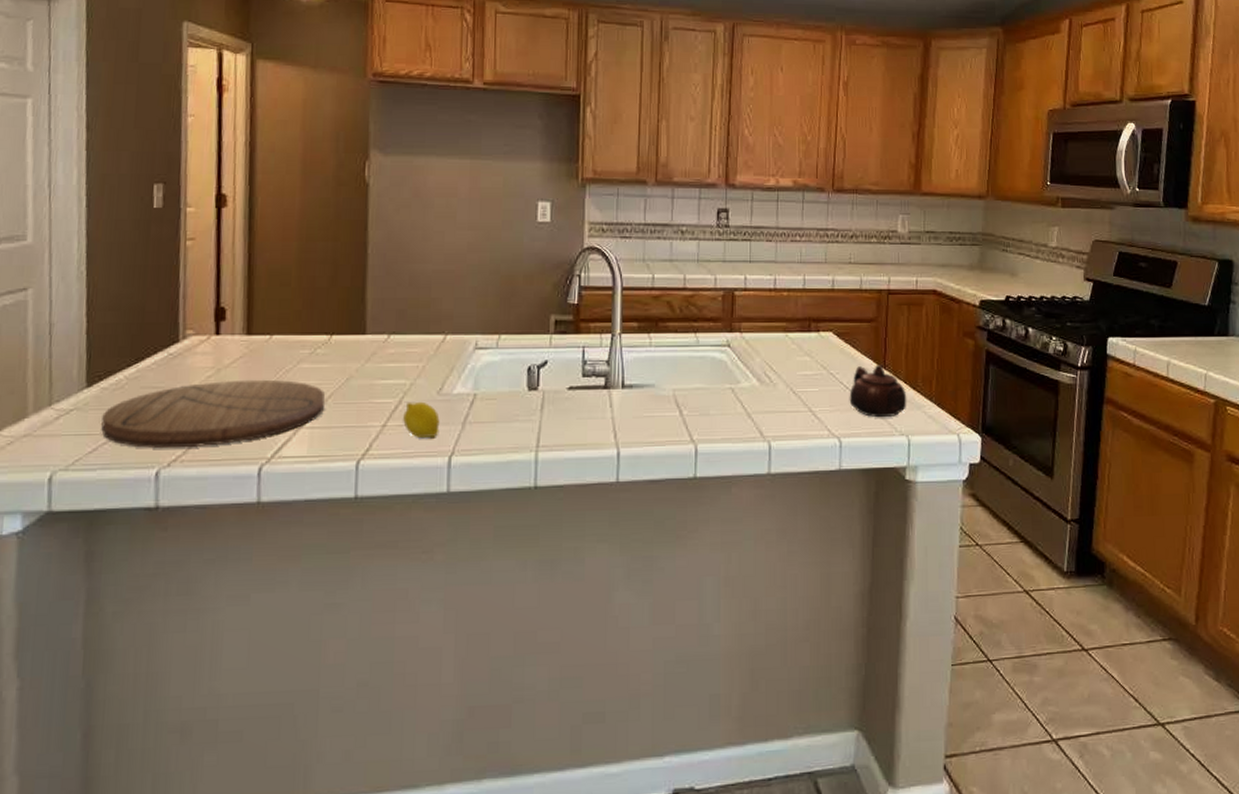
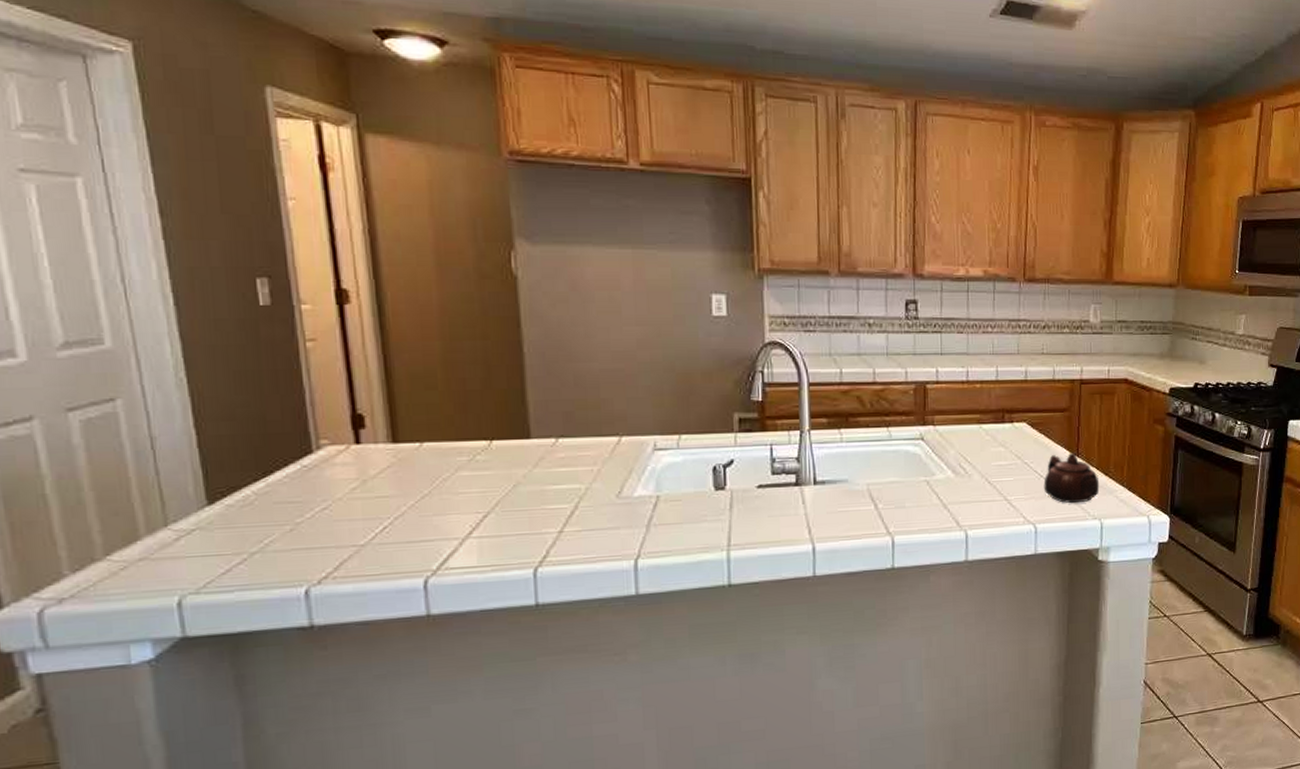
cutting board: present [101,379,325,448] -> none [232,489,491,566]
fruit: present [402,401,440,439] -> none [580,505,622,543]

